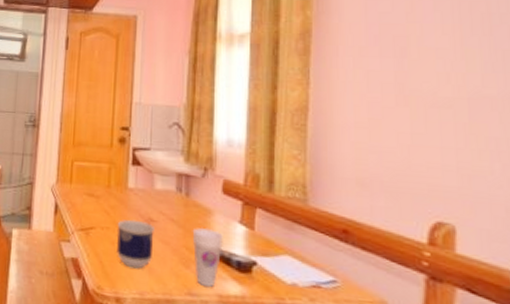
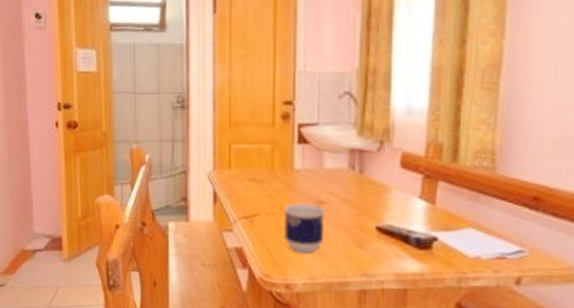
cup: present [192,228,223,288] -> none [367,207,401,267]

